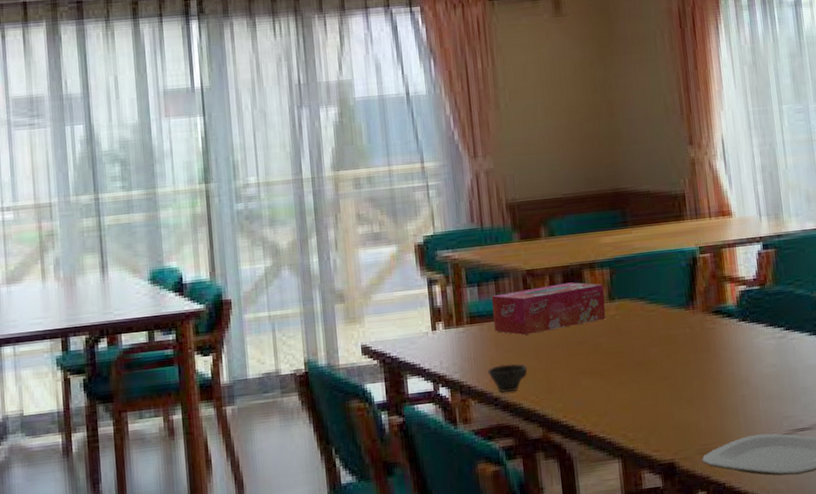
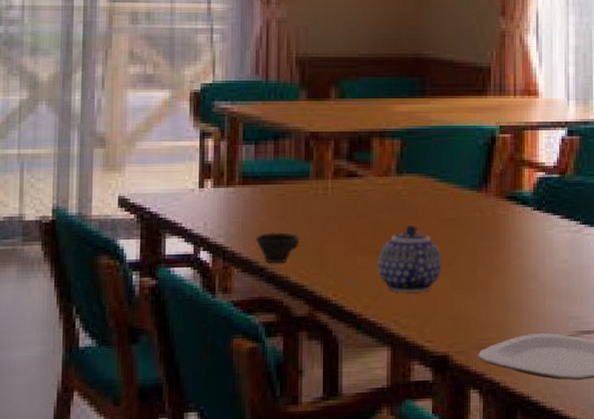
tissue box: present [491,282,606,335] -> none [268,150,392,202]
teapot: none [601,346,661,409] -> present [379,226,442,294]

